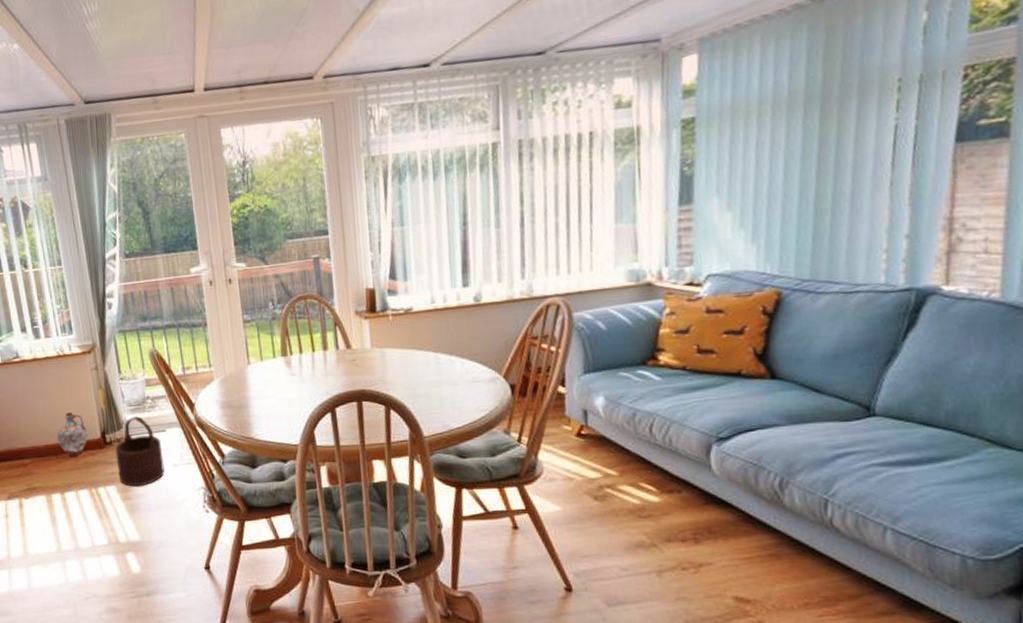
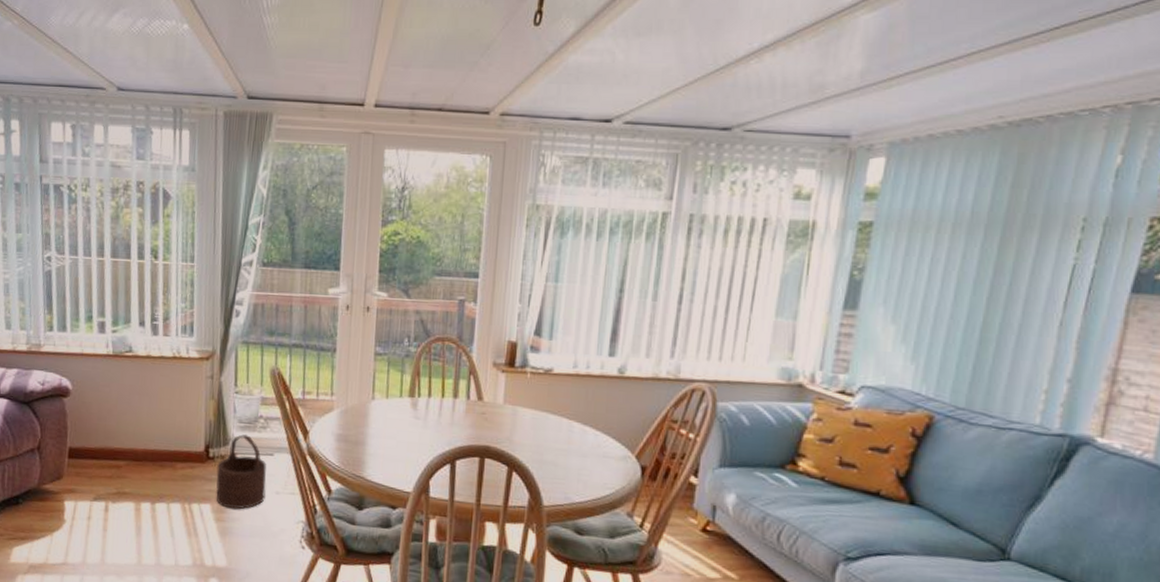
ceramic jug: present [57,412,88,457] -> none [157,418,191,467]

